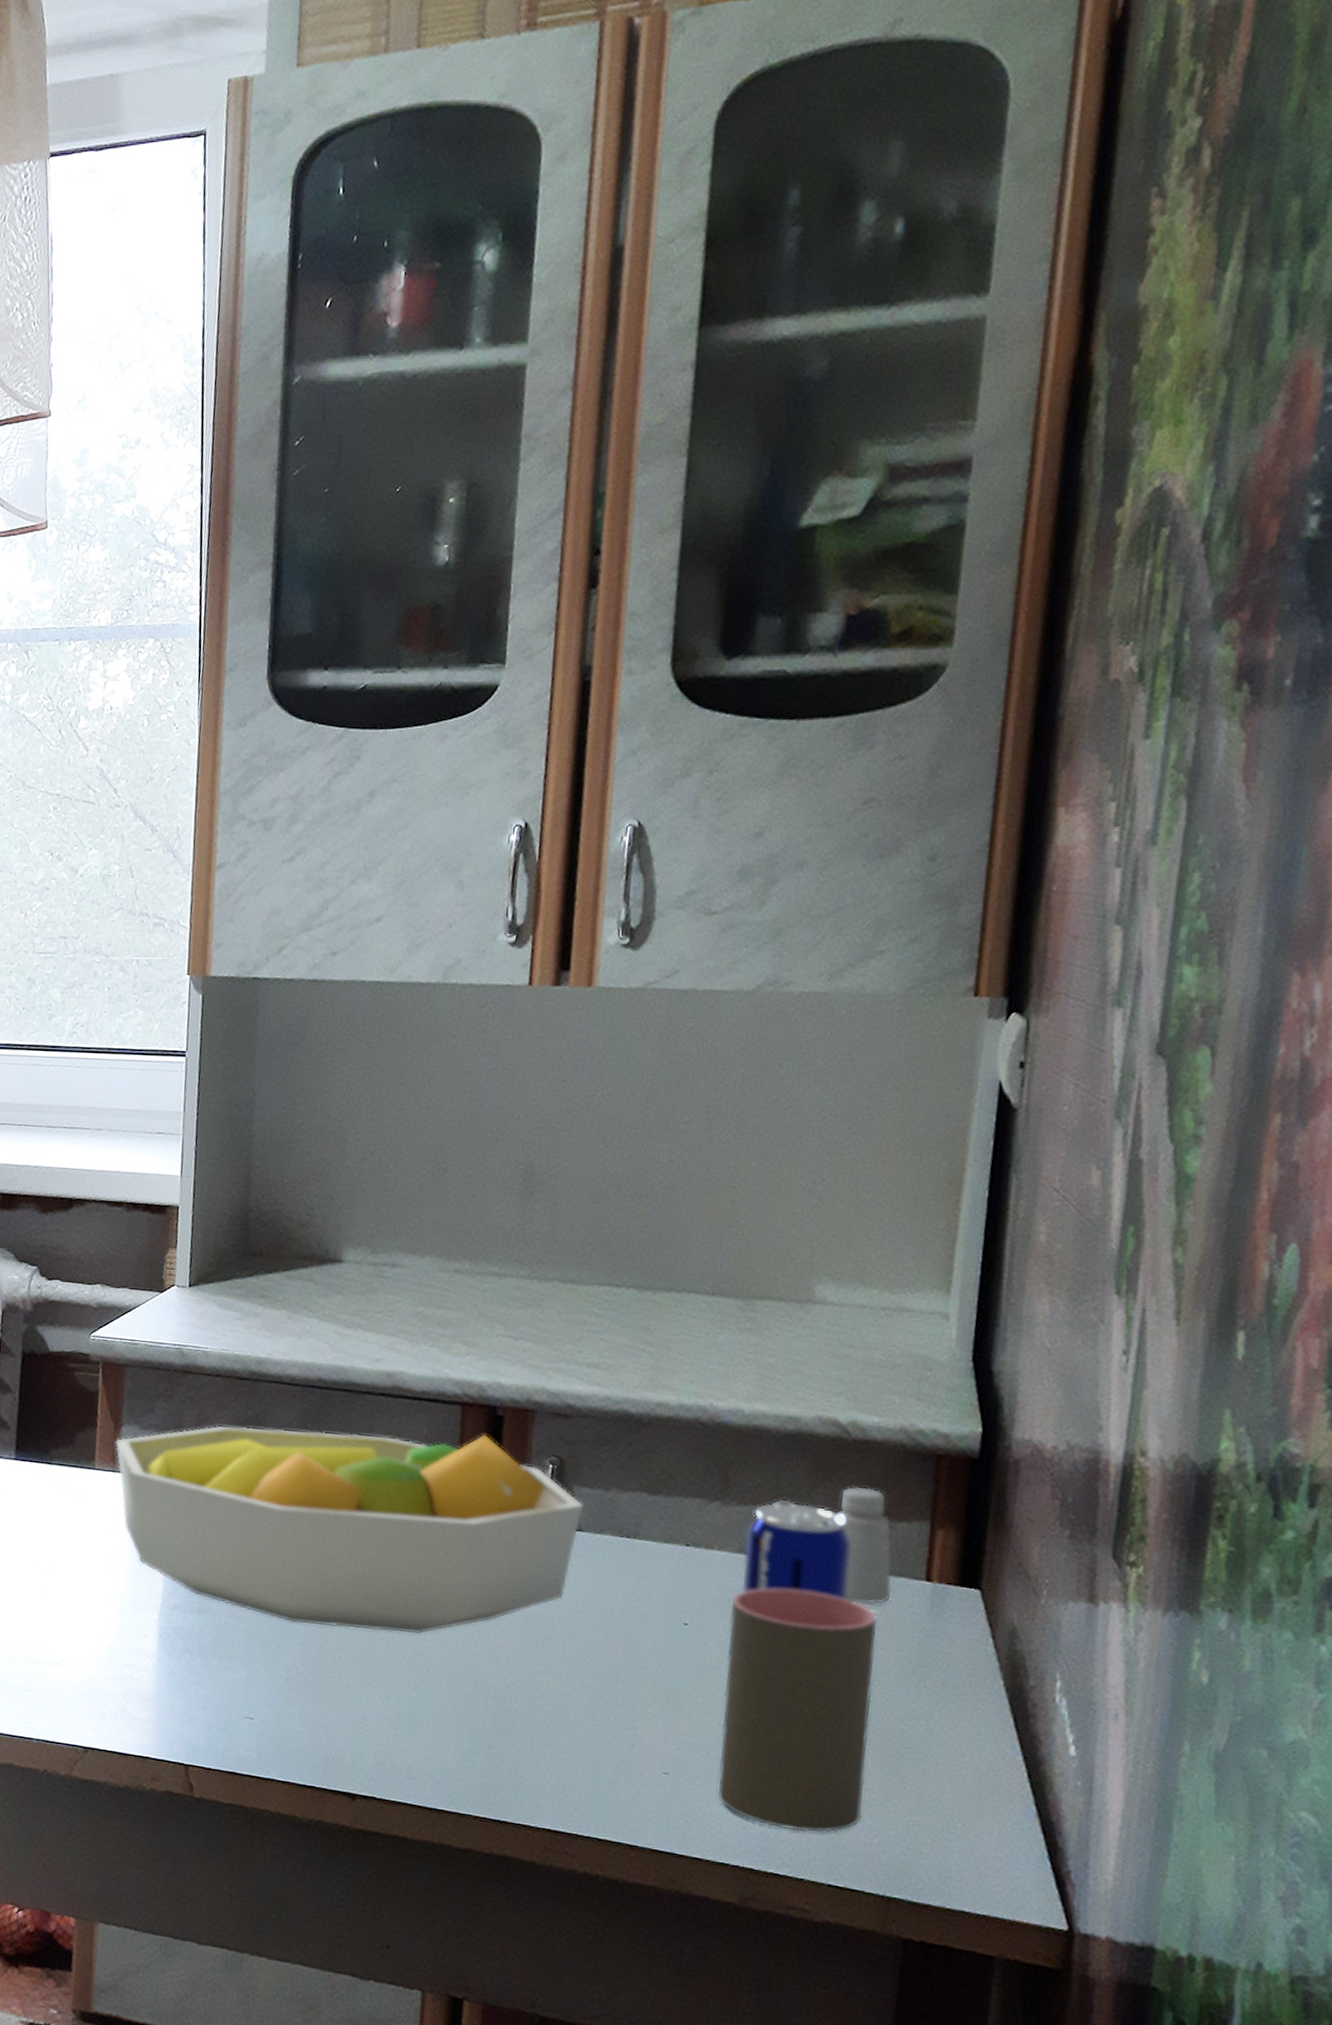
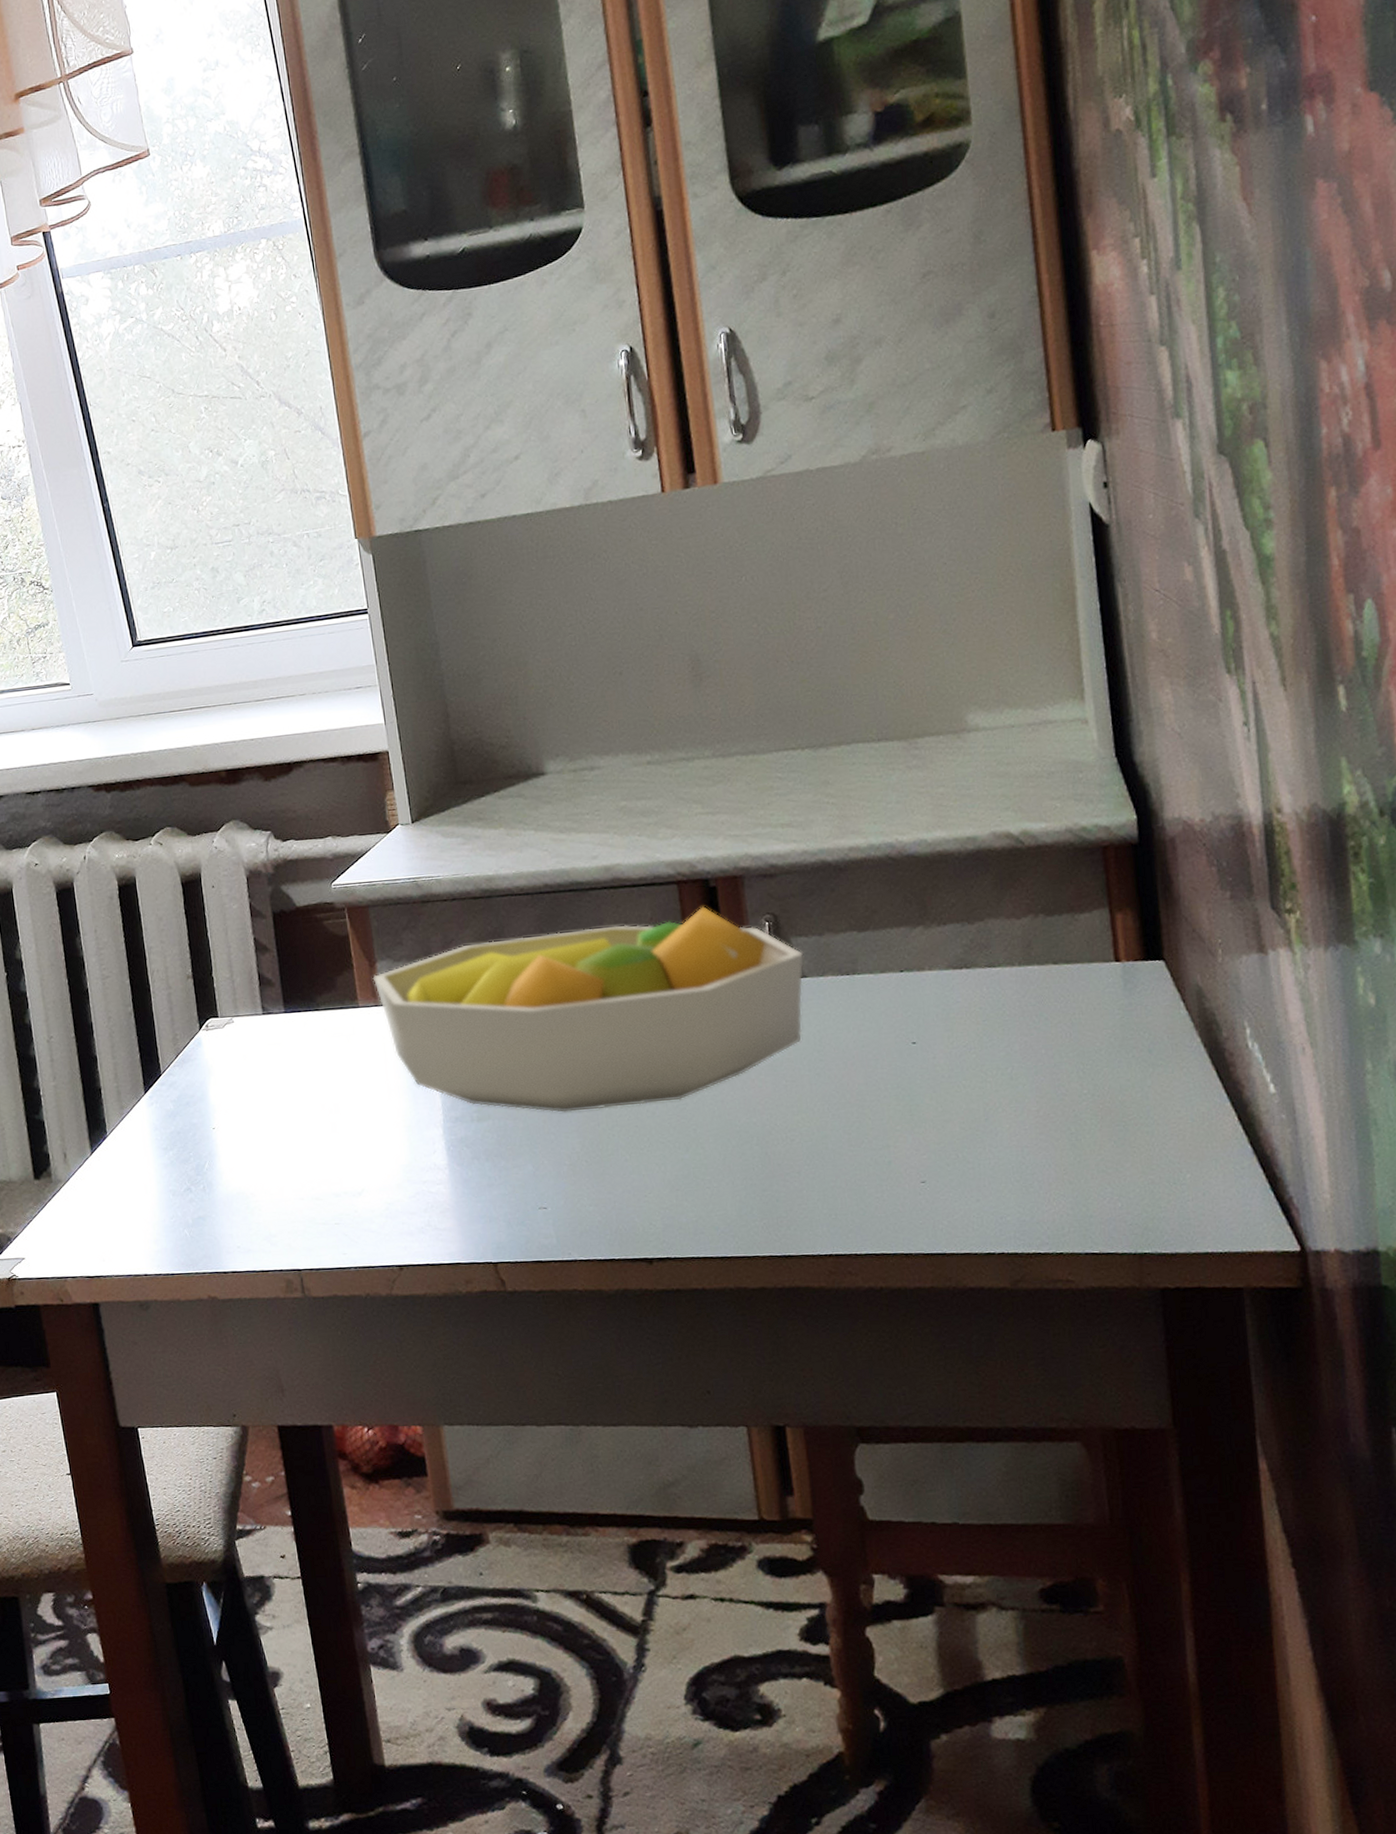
cup: present [718,1588,878,1833] -> none [951,990,1102,1211]
beer can: present [741,1499,852,1601] -> none [950,912,1050,1004]
saltshaker: present [837,1486,892,1606] -> none [1026,887,1088,994]

